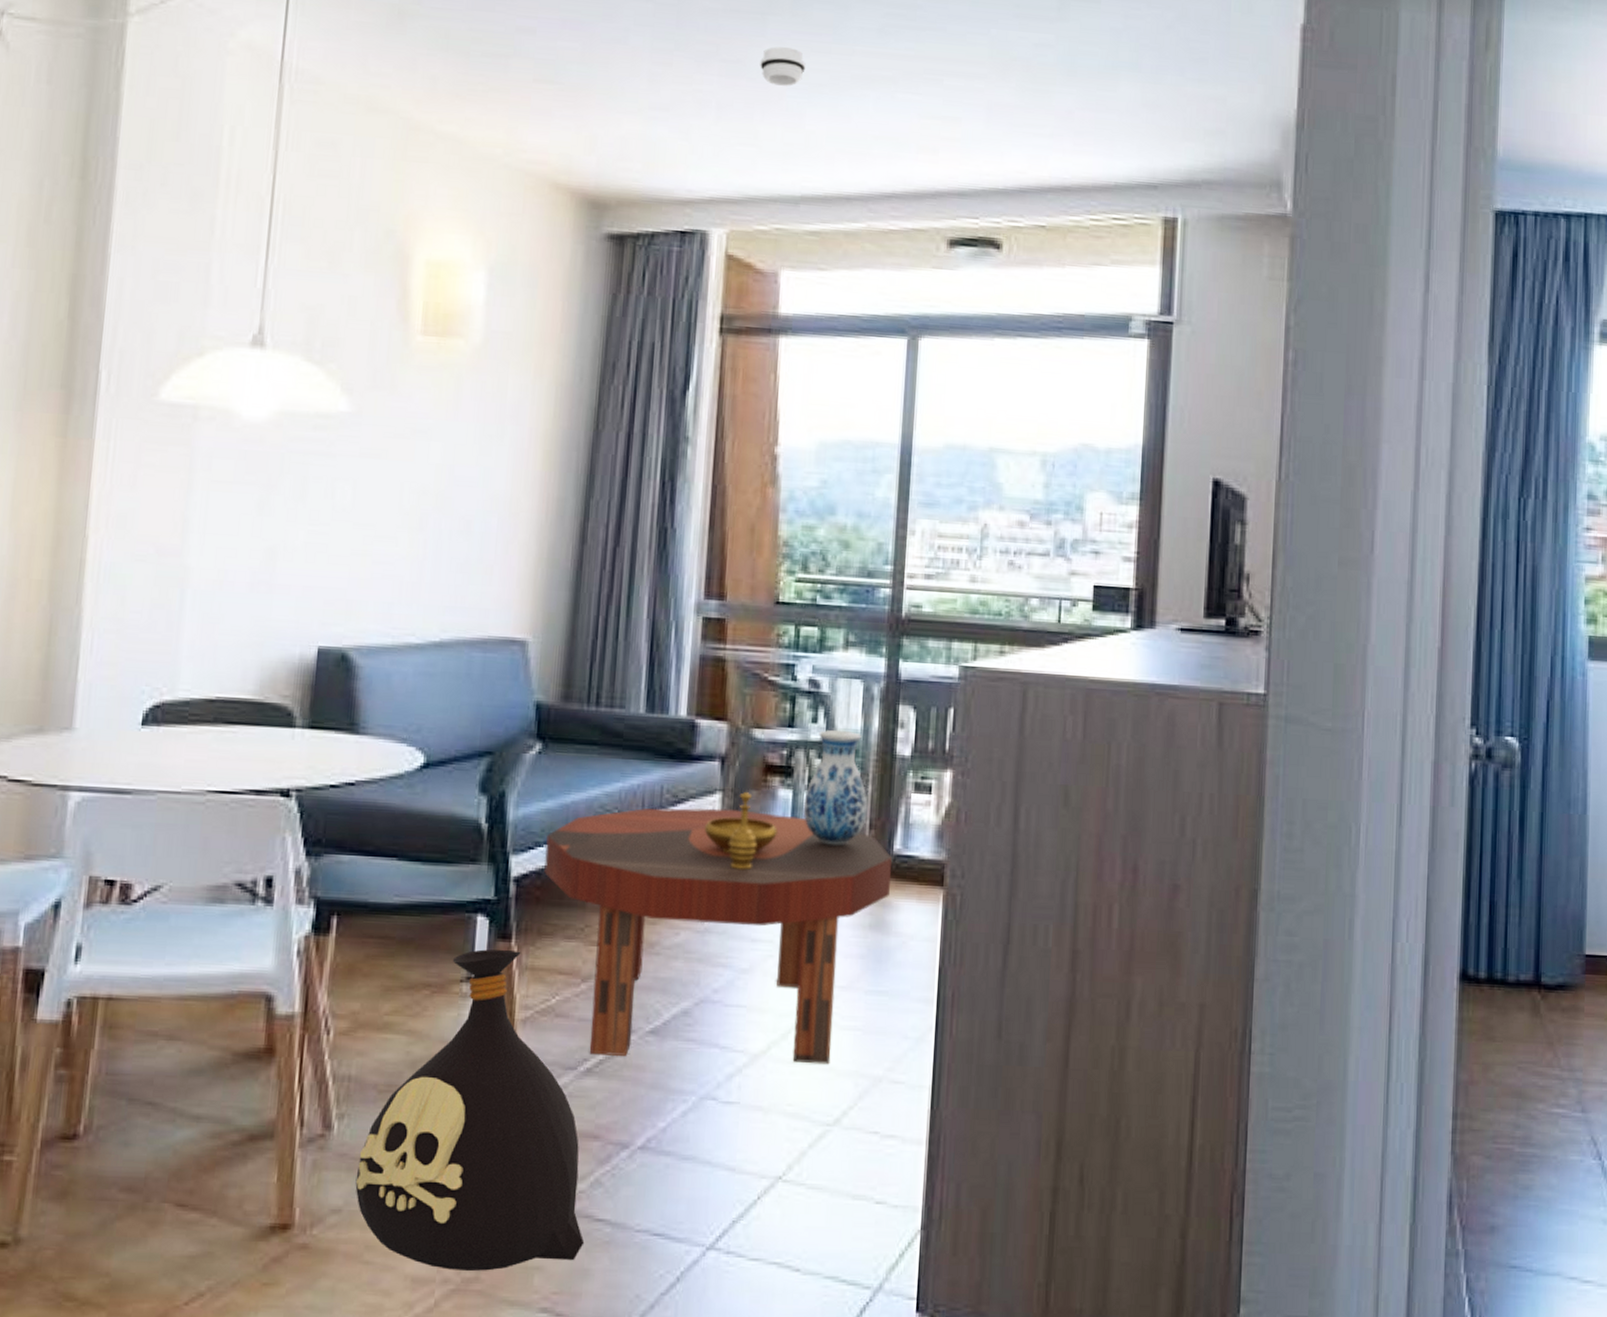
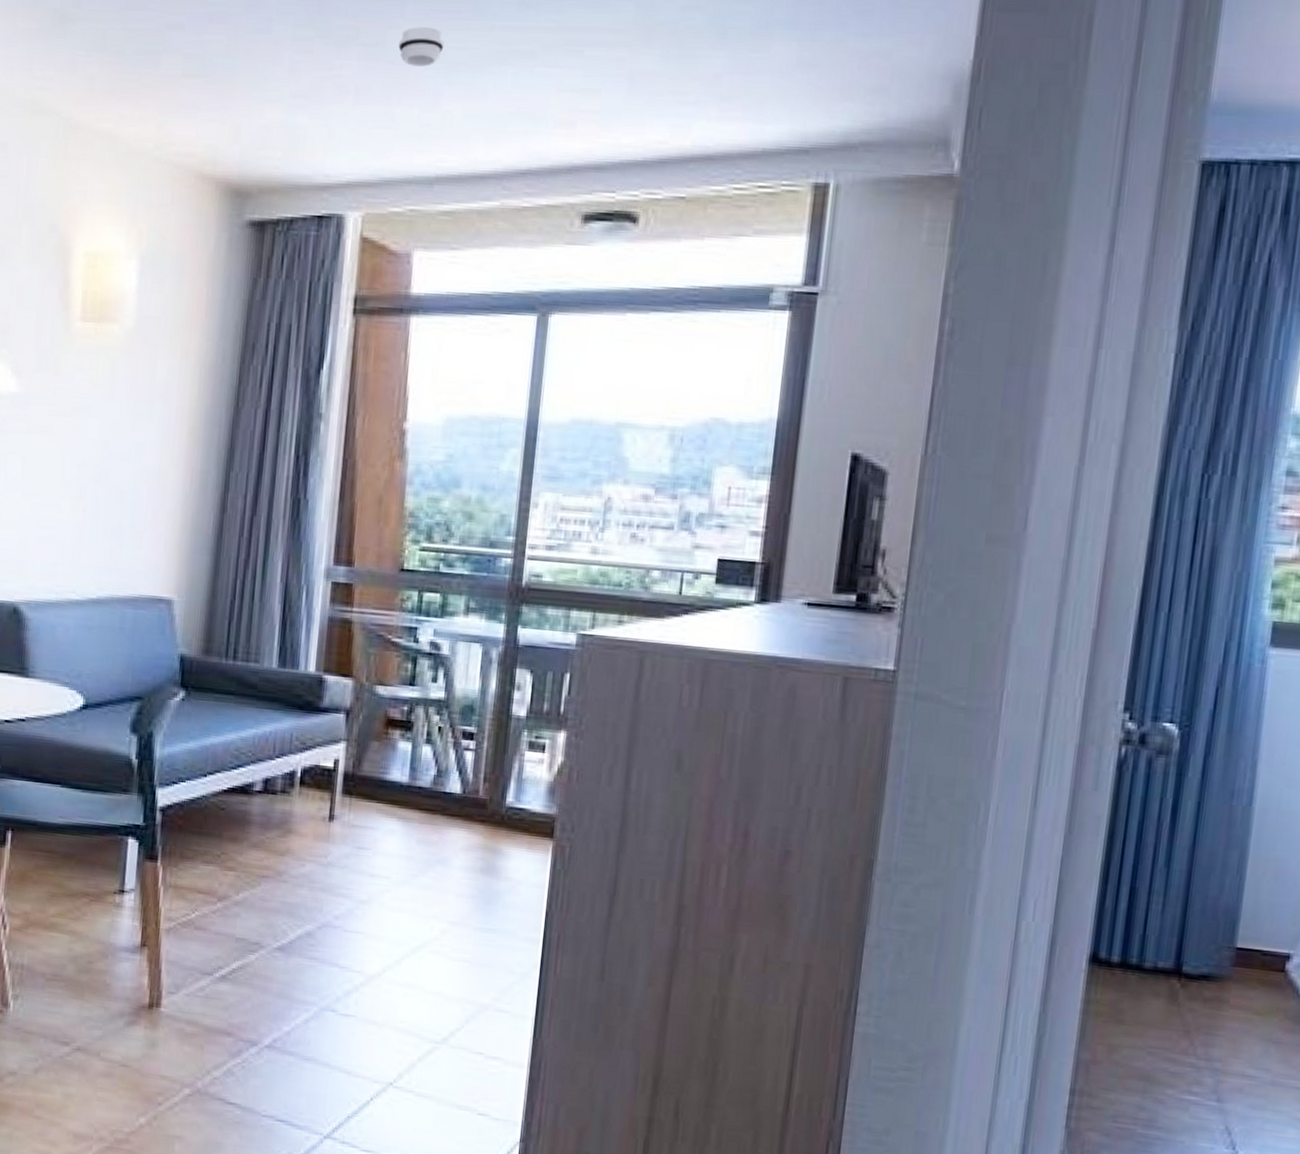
bag: present [355,949,585,1271] -> none [27,867,218,1135]
coffee table: present [544,808,893,1065] -> none [186,753,505,990]
decorative bowl: present [704,792,777,869] -> none [329,743,397,812]
vase: present [803,729,868,846] -> none [421,689,483,796]

